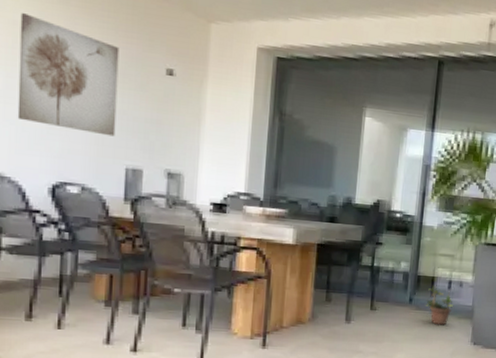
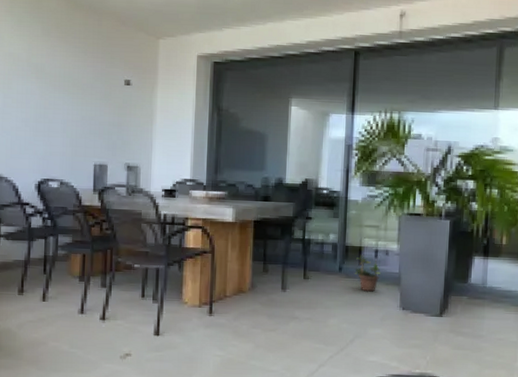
wall art: present [17,13,120,137] -> none [12,47,88,139]

